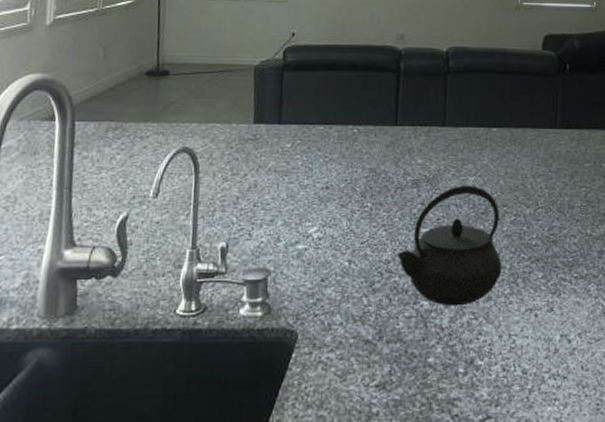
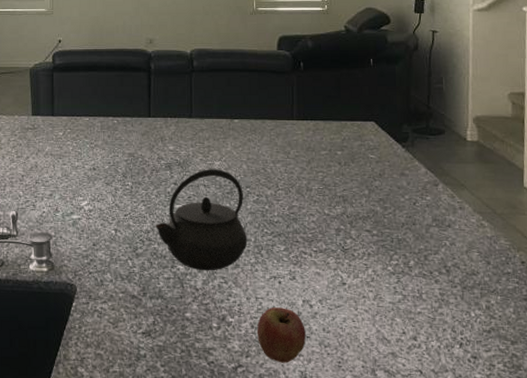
fruit: none [509,345,562,410] -> present [257,307,306,363]

